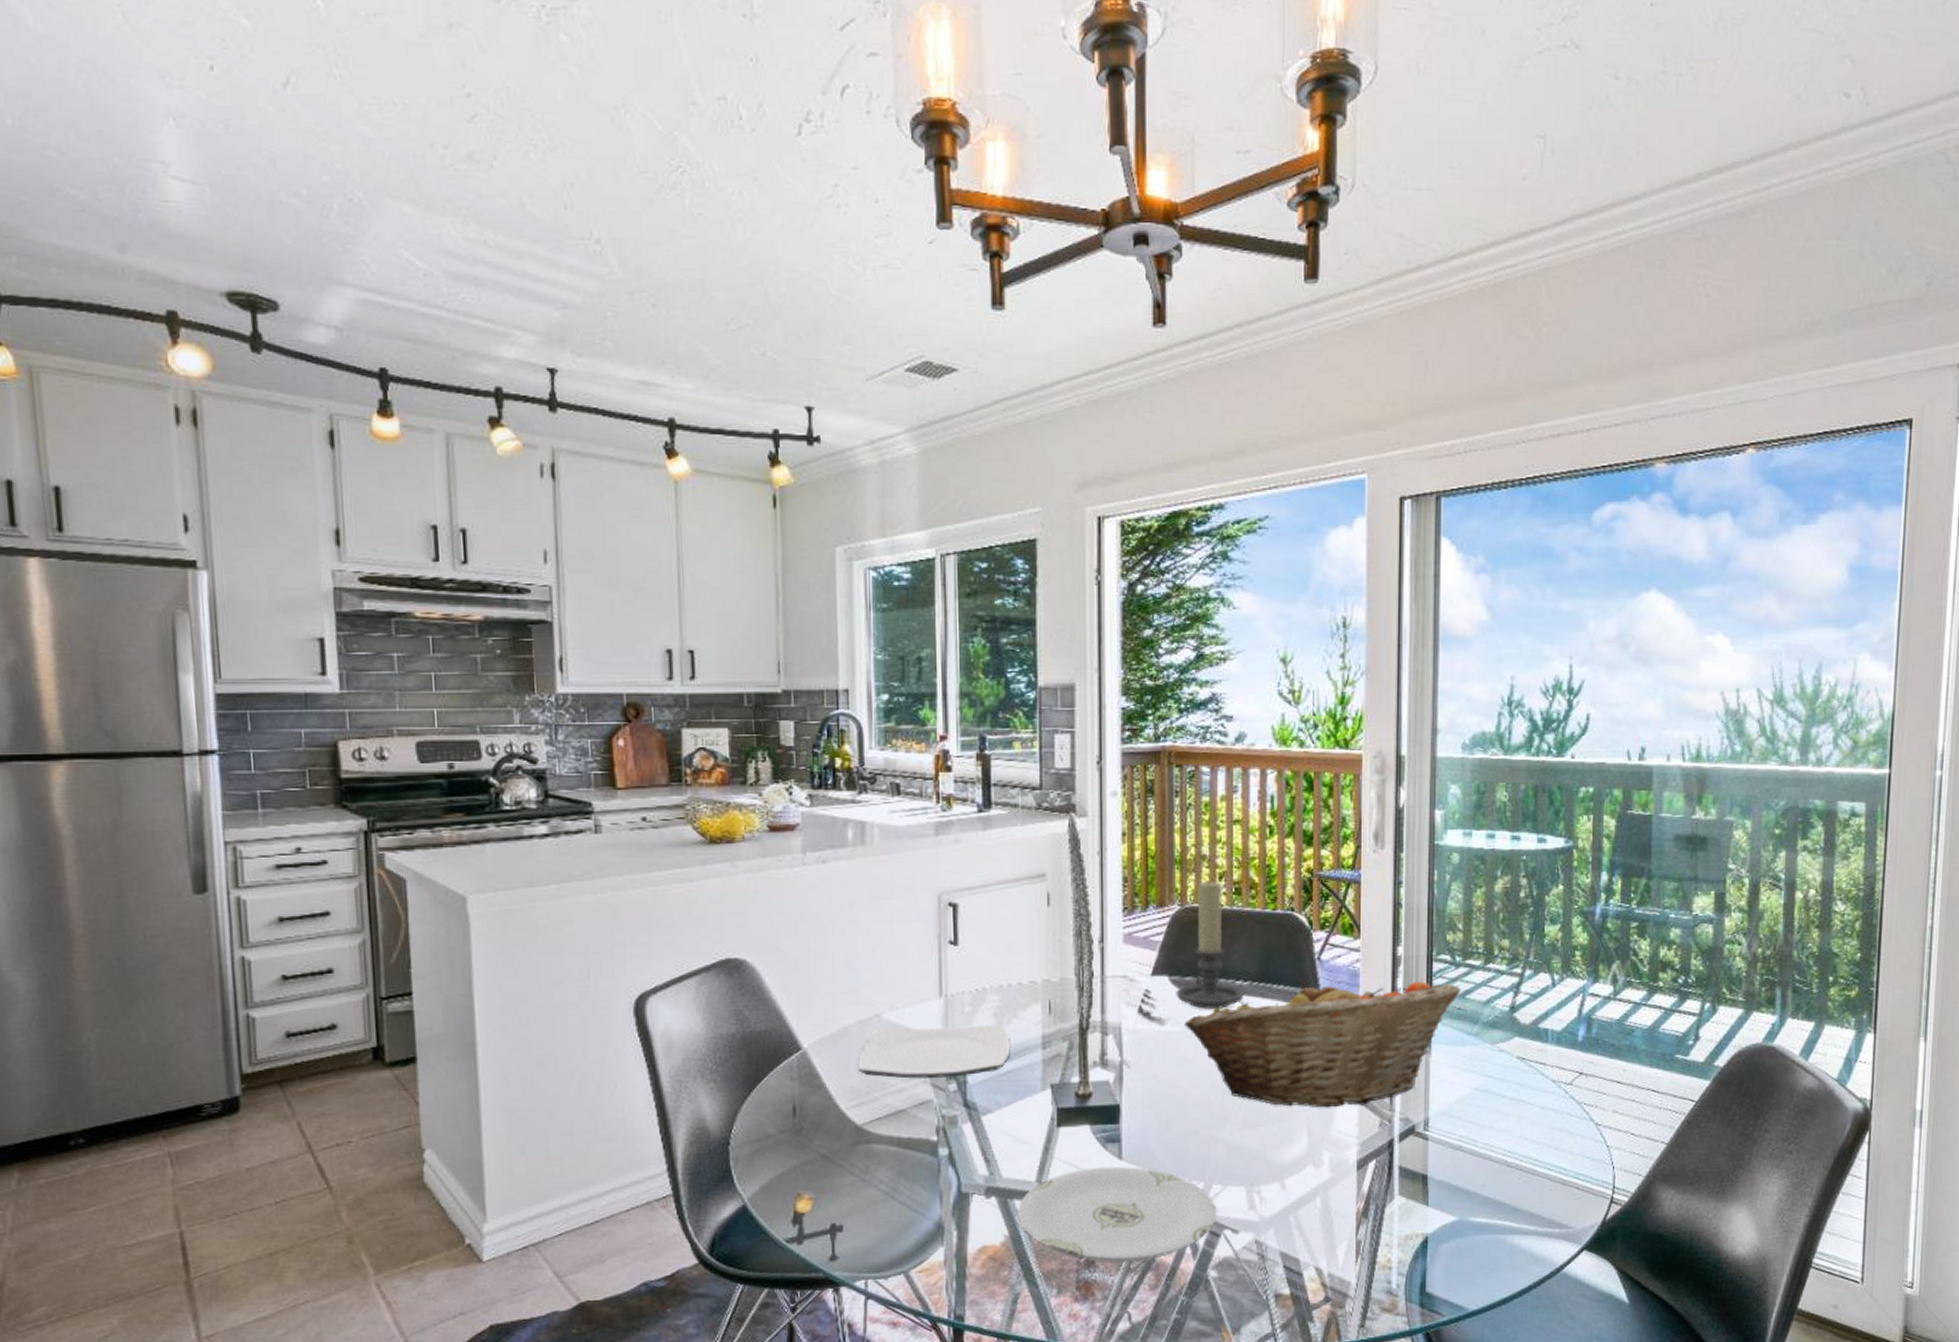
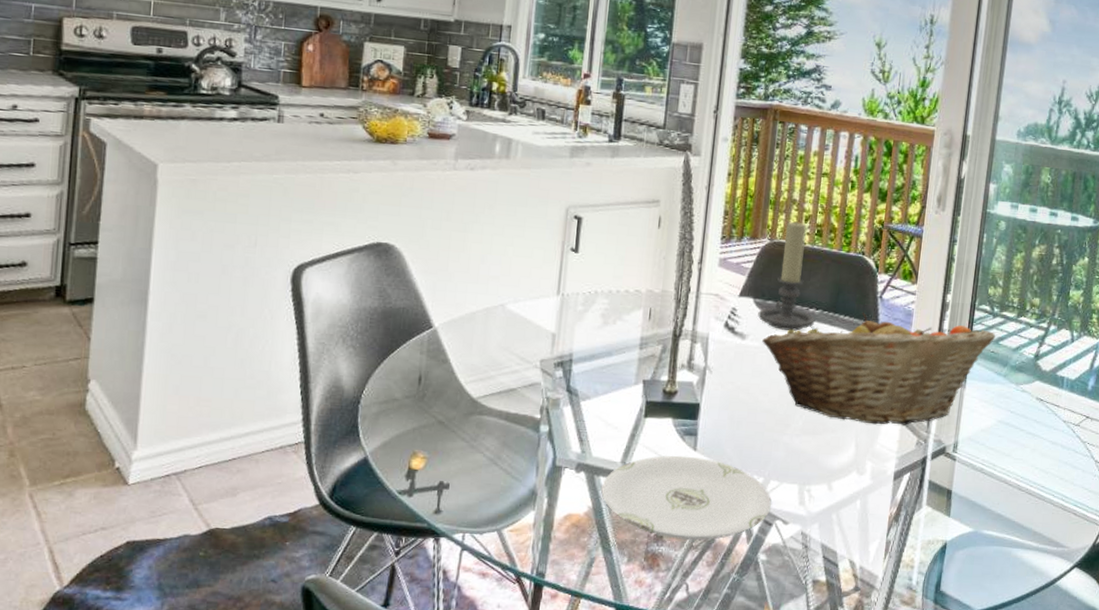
plate: present [858,1024,1010,1079] -> none [480,316,613,365]

